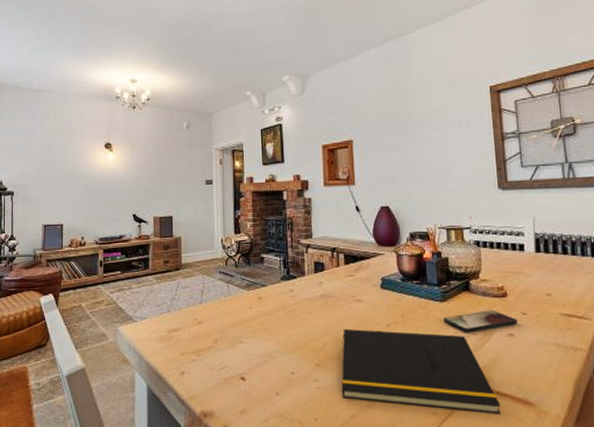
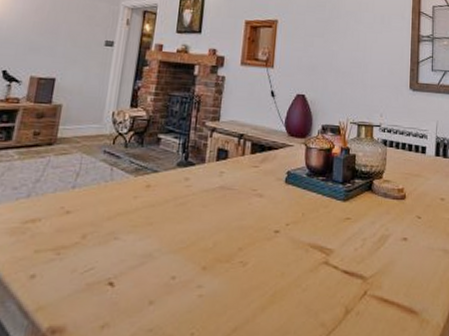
notepad: present [341,328,501,414] -> none [226,226,388,324]
smartphone: present [443,310,518,333] -> none [343,212,412,236]

